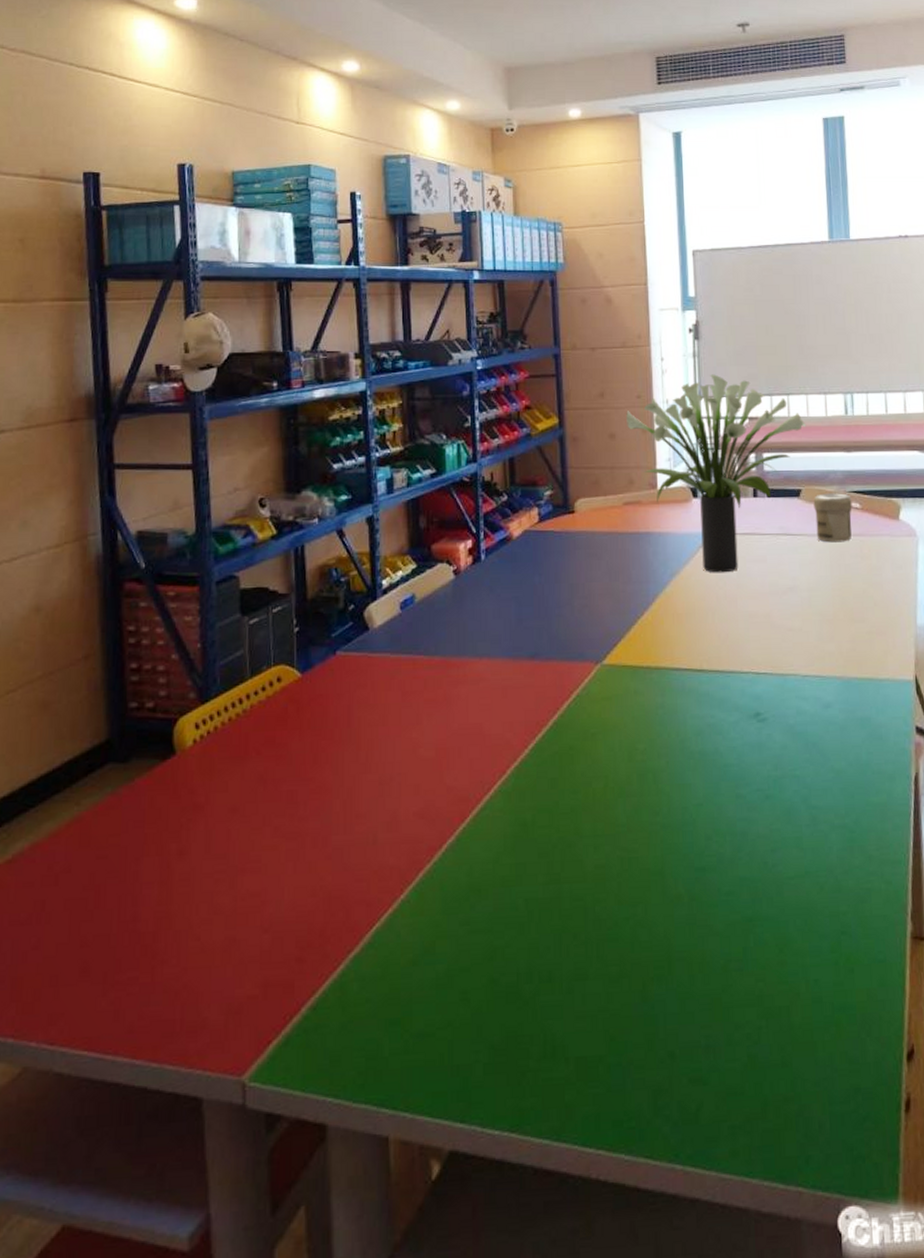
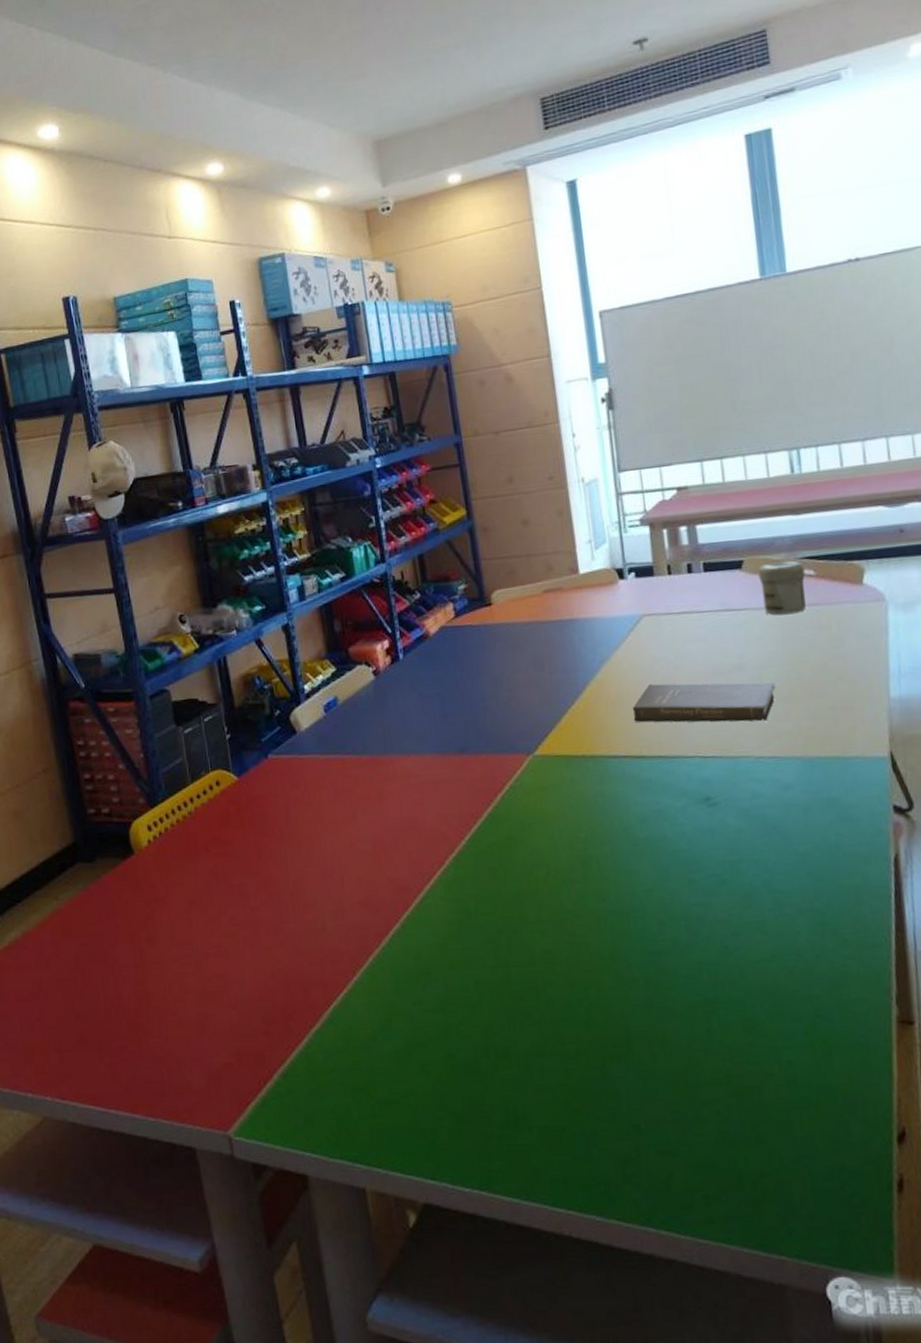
potted plant: present [626,374,806,573] -> none [539,445,745,657]
book: none [696,599,822,642] -> present [632,682,775,723]

